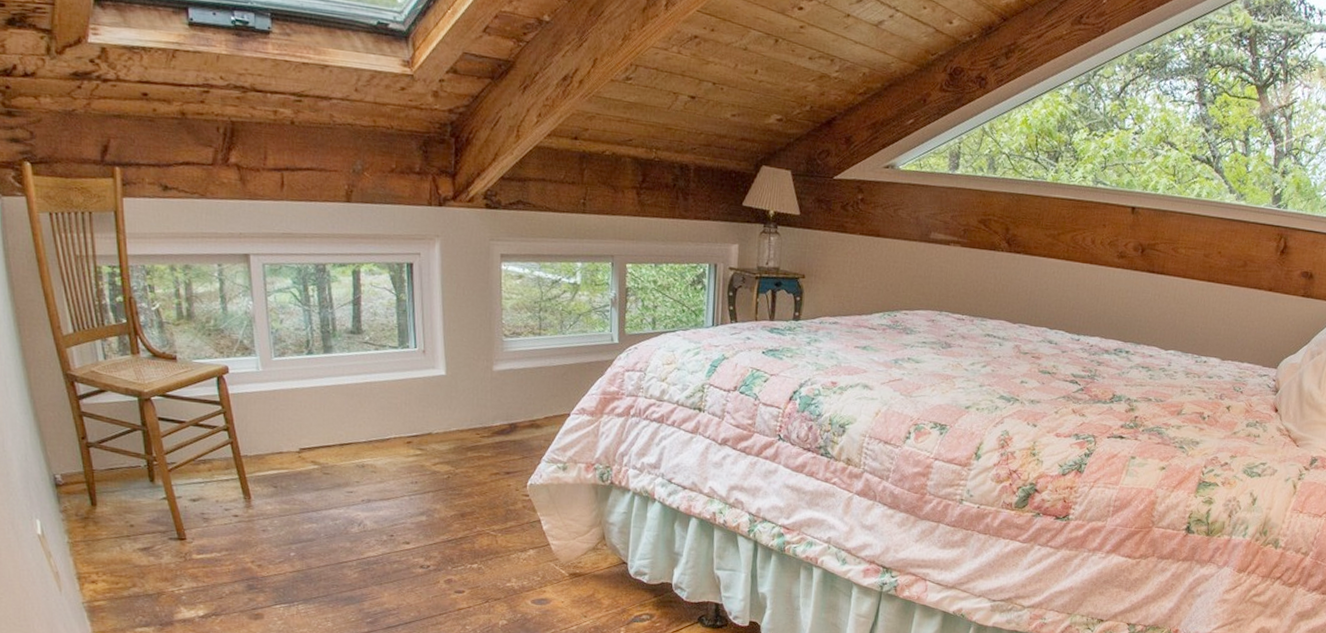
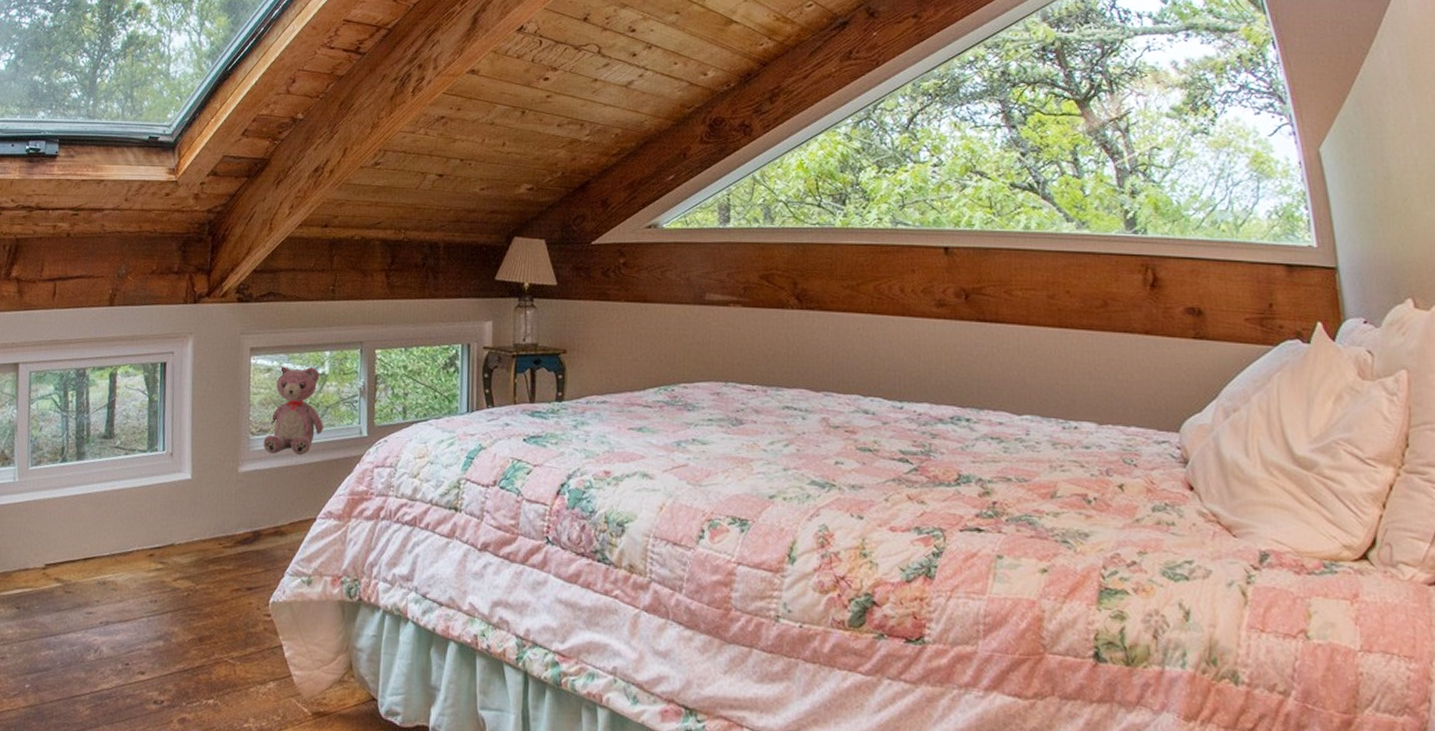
teddy bear: none [516,273,577,358] -> present [263,366,324,456]

